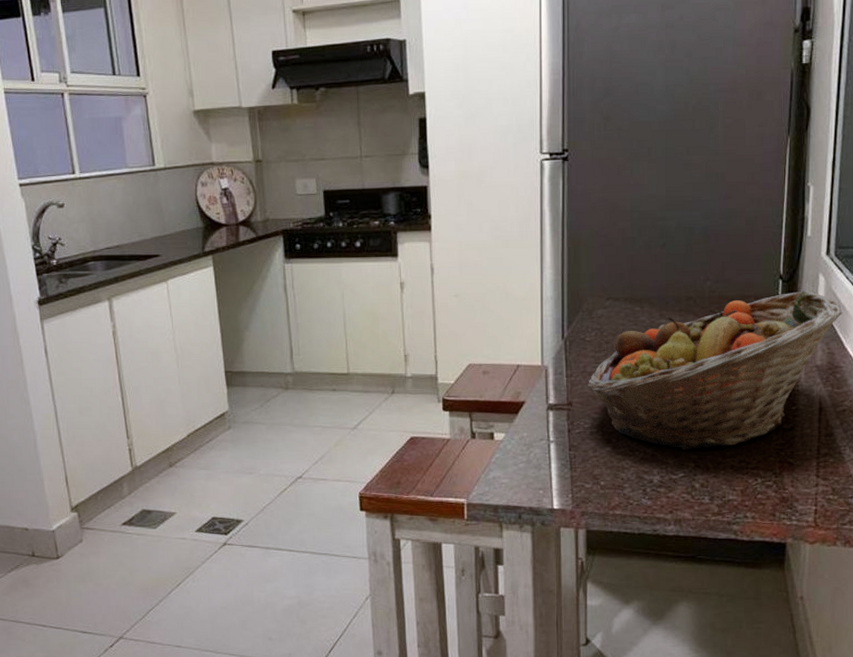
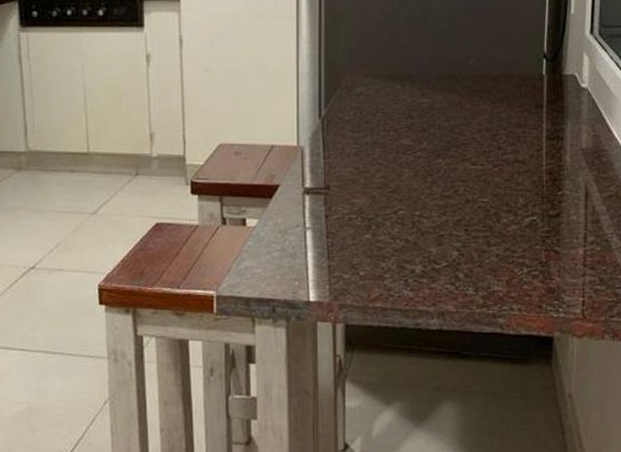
fruit basket: present [587,290,843,451] -> none [345,70,608,238]

